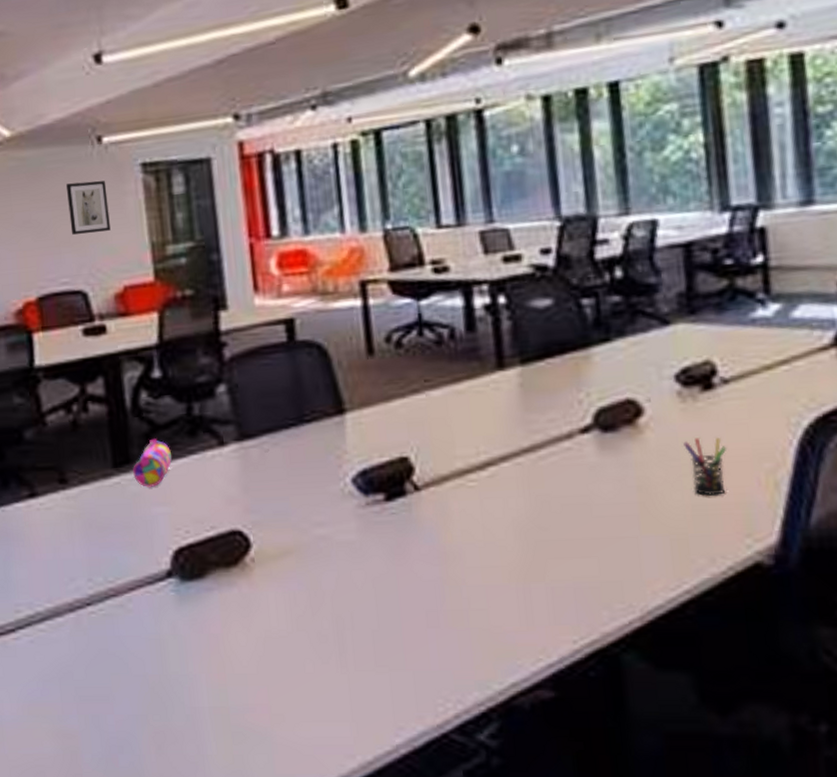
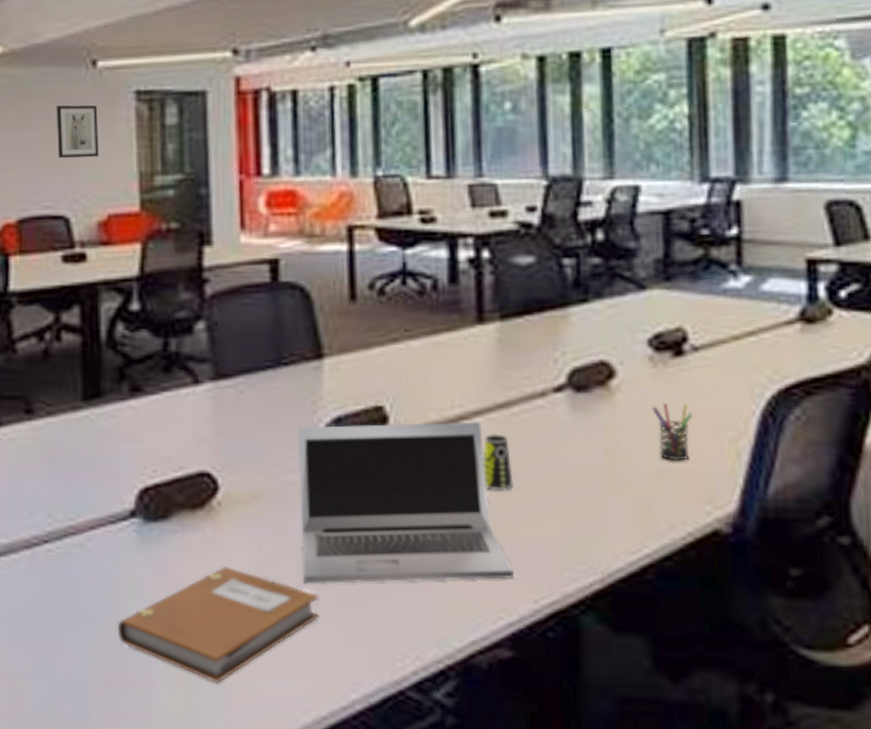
pencil case: present [133,438,173,487] -> none [103,373,145,423]
notebook: none [162,620,359,733] -> present [117,565,320,683]
laptop: none [325,467,551,634] -> present [298,421,514,584]
cup: none [511,477,545,535] -> present [482,433,513,491]

